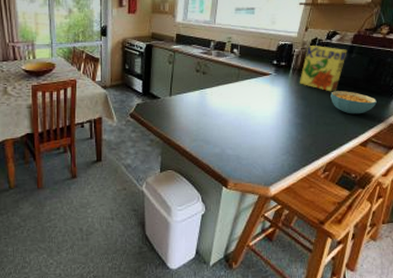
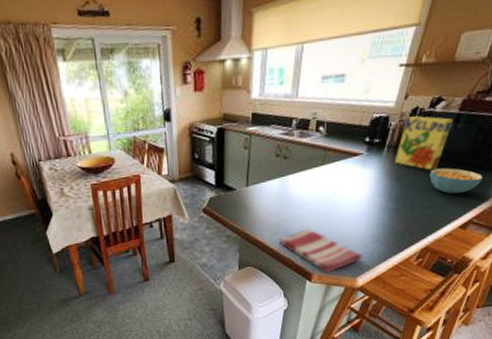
dish towel: none [197,138,274,181] -> present [278,229,362,274]

